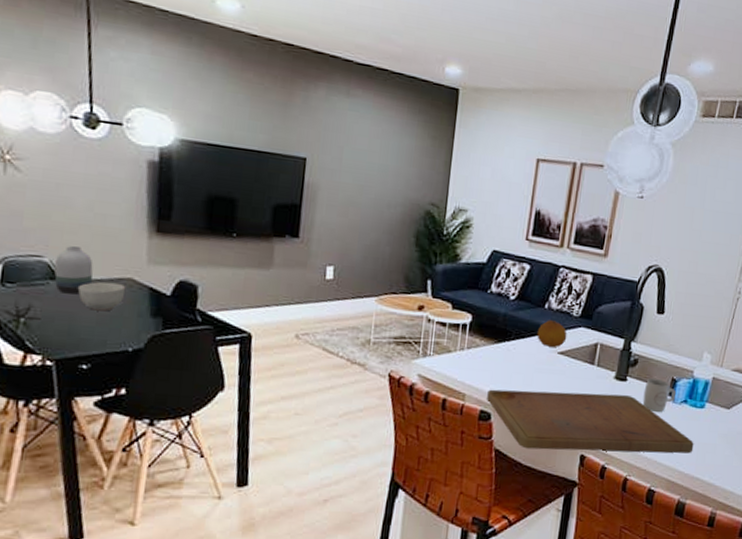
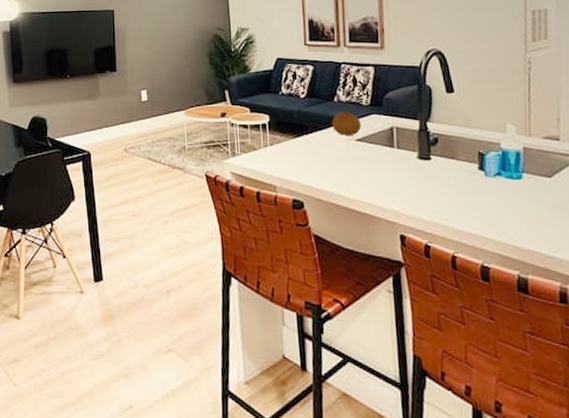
cutting board: present [487,389,694,453] -> none [296,174,521,233]
mug: present [642,377,677,412] -> none [451,154,487,186]

